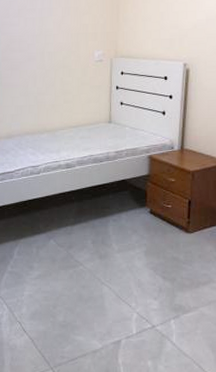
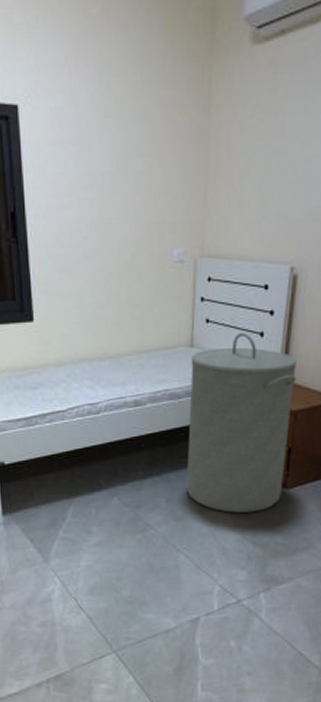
laundry hamper: none [108,111,192,252] -> present [186,332,297,513]

